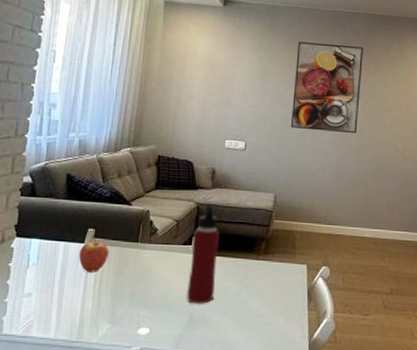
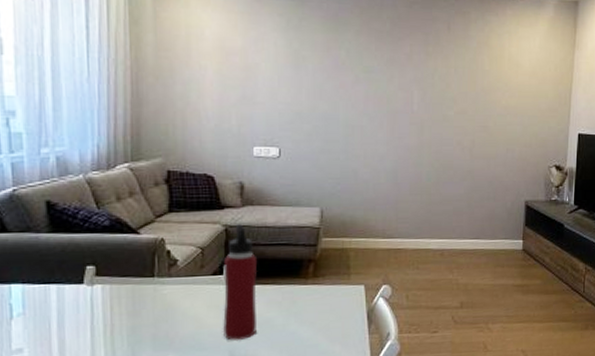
fruit: present [78,237,109,272] -> none [77,276,118,317]
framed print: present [291,42,364,134] -> none [335,18,420,131]

